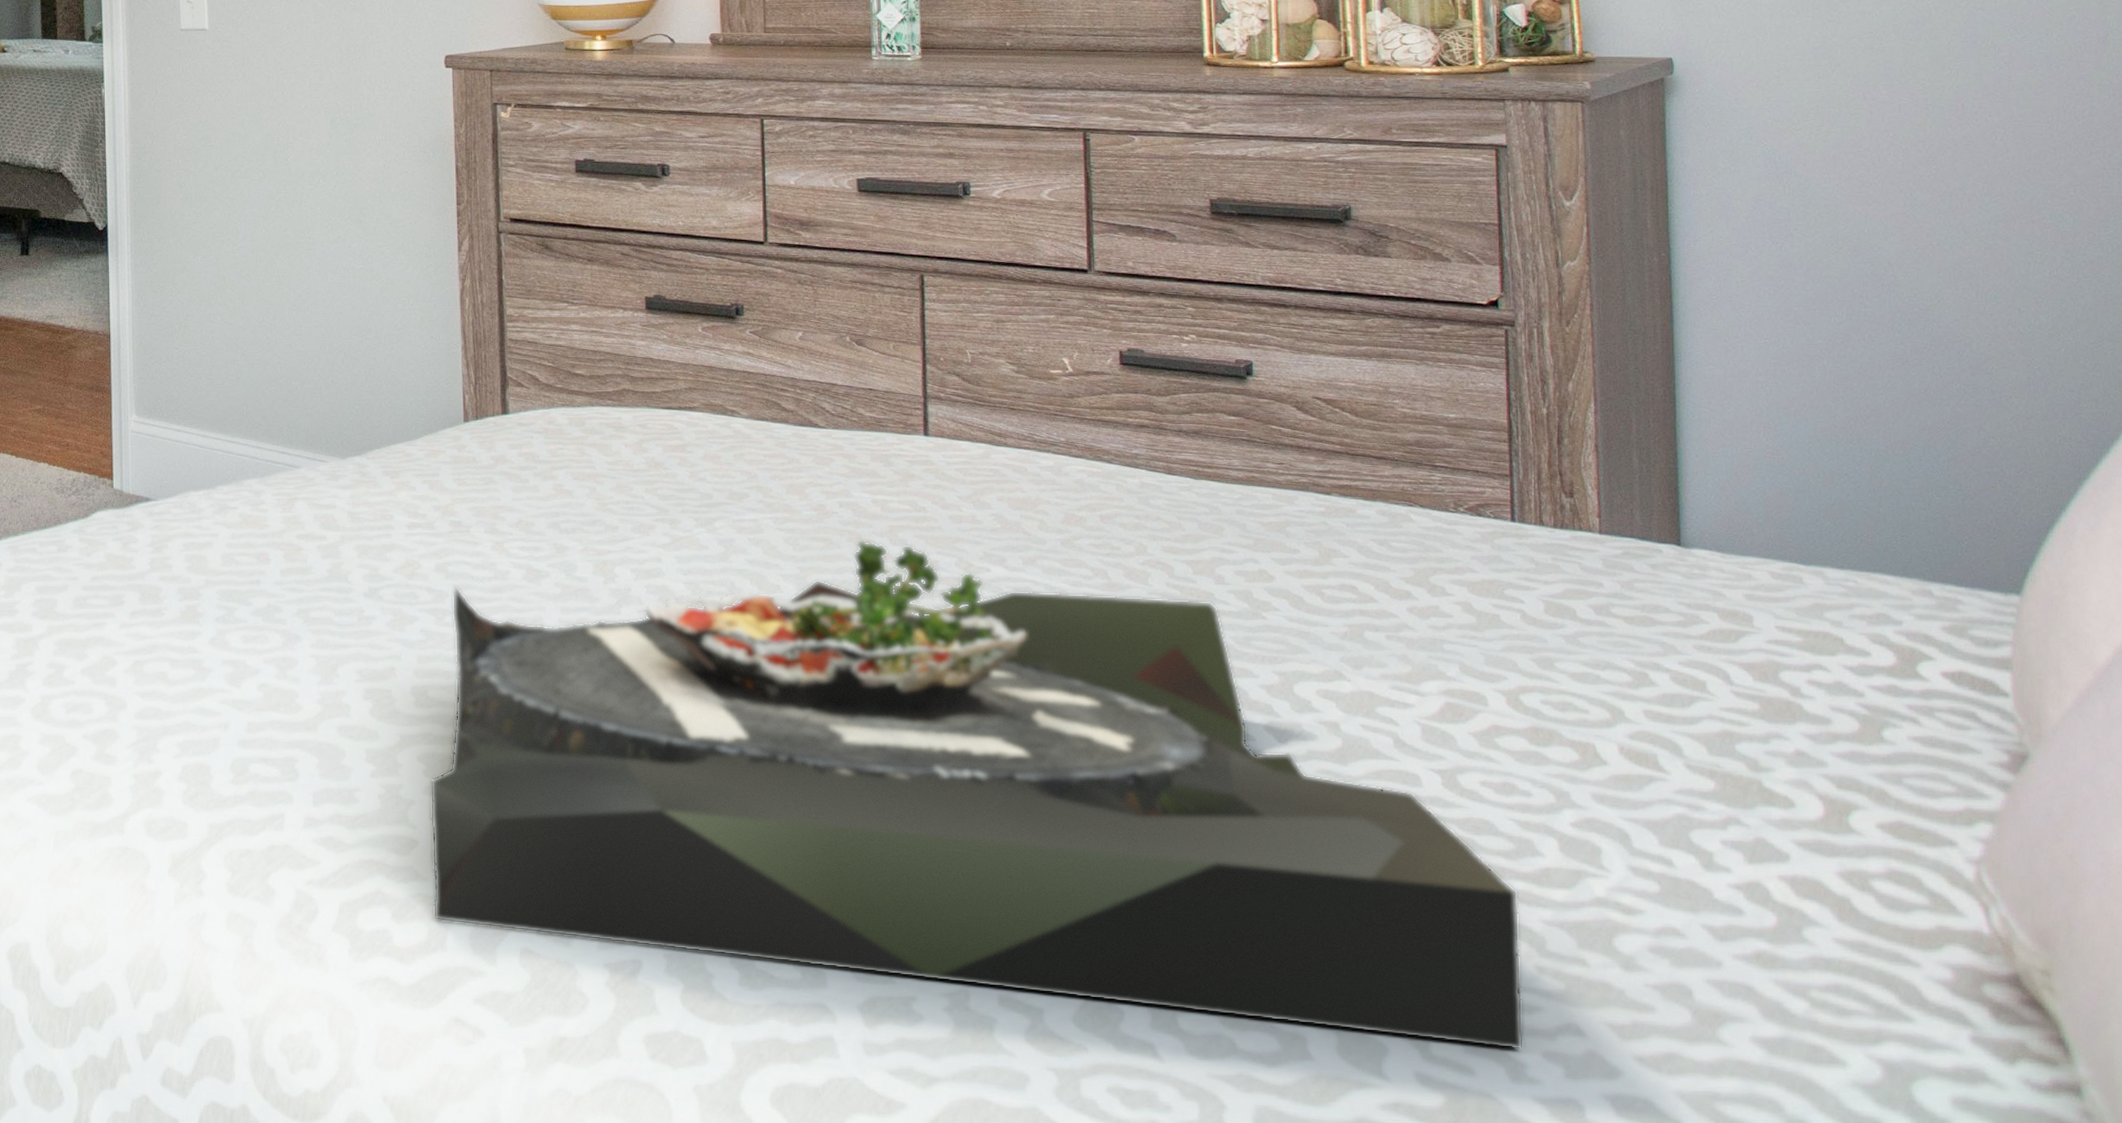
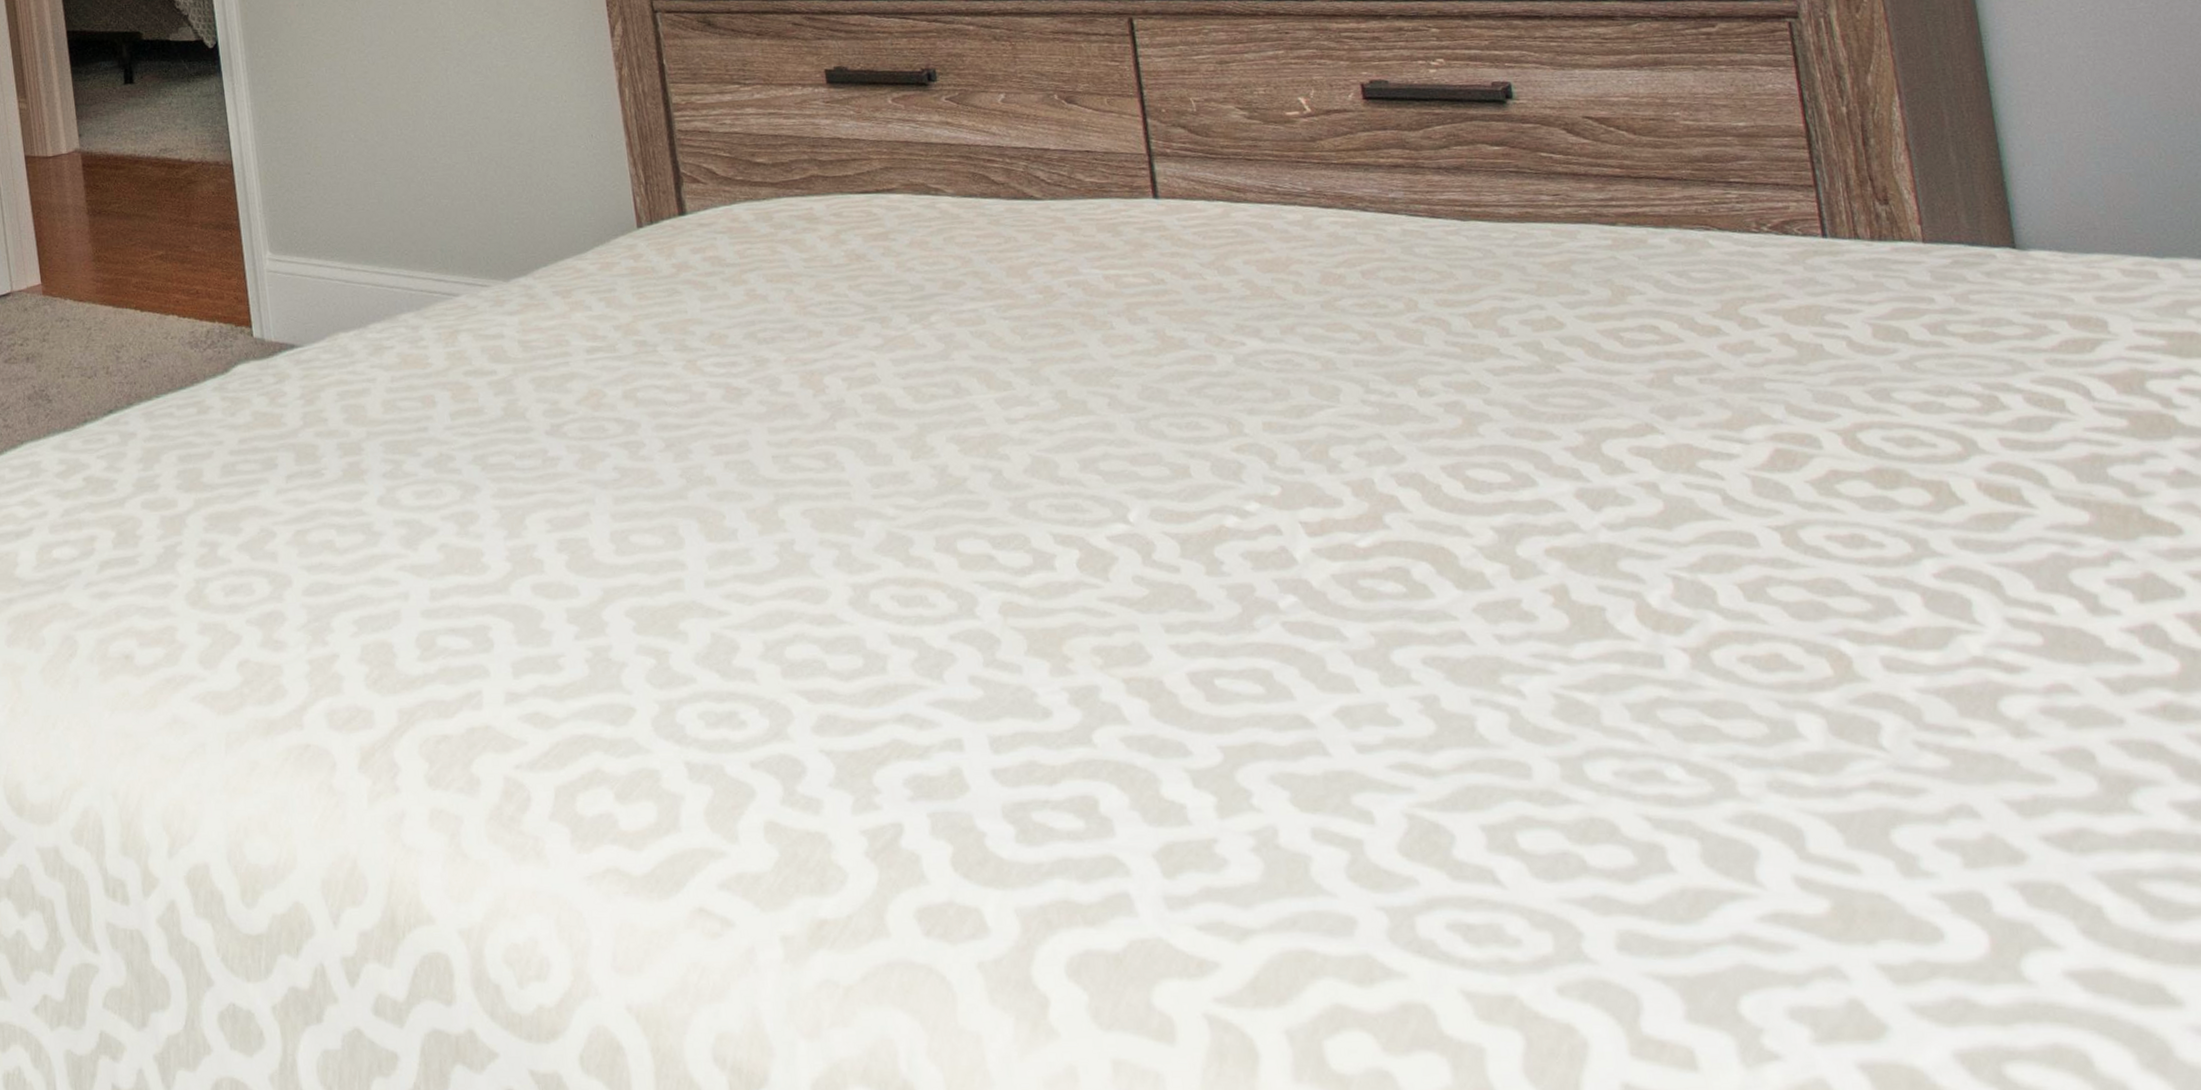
serving tray: present [429,540,1525,1051] -> none [641,321,1914,841]

